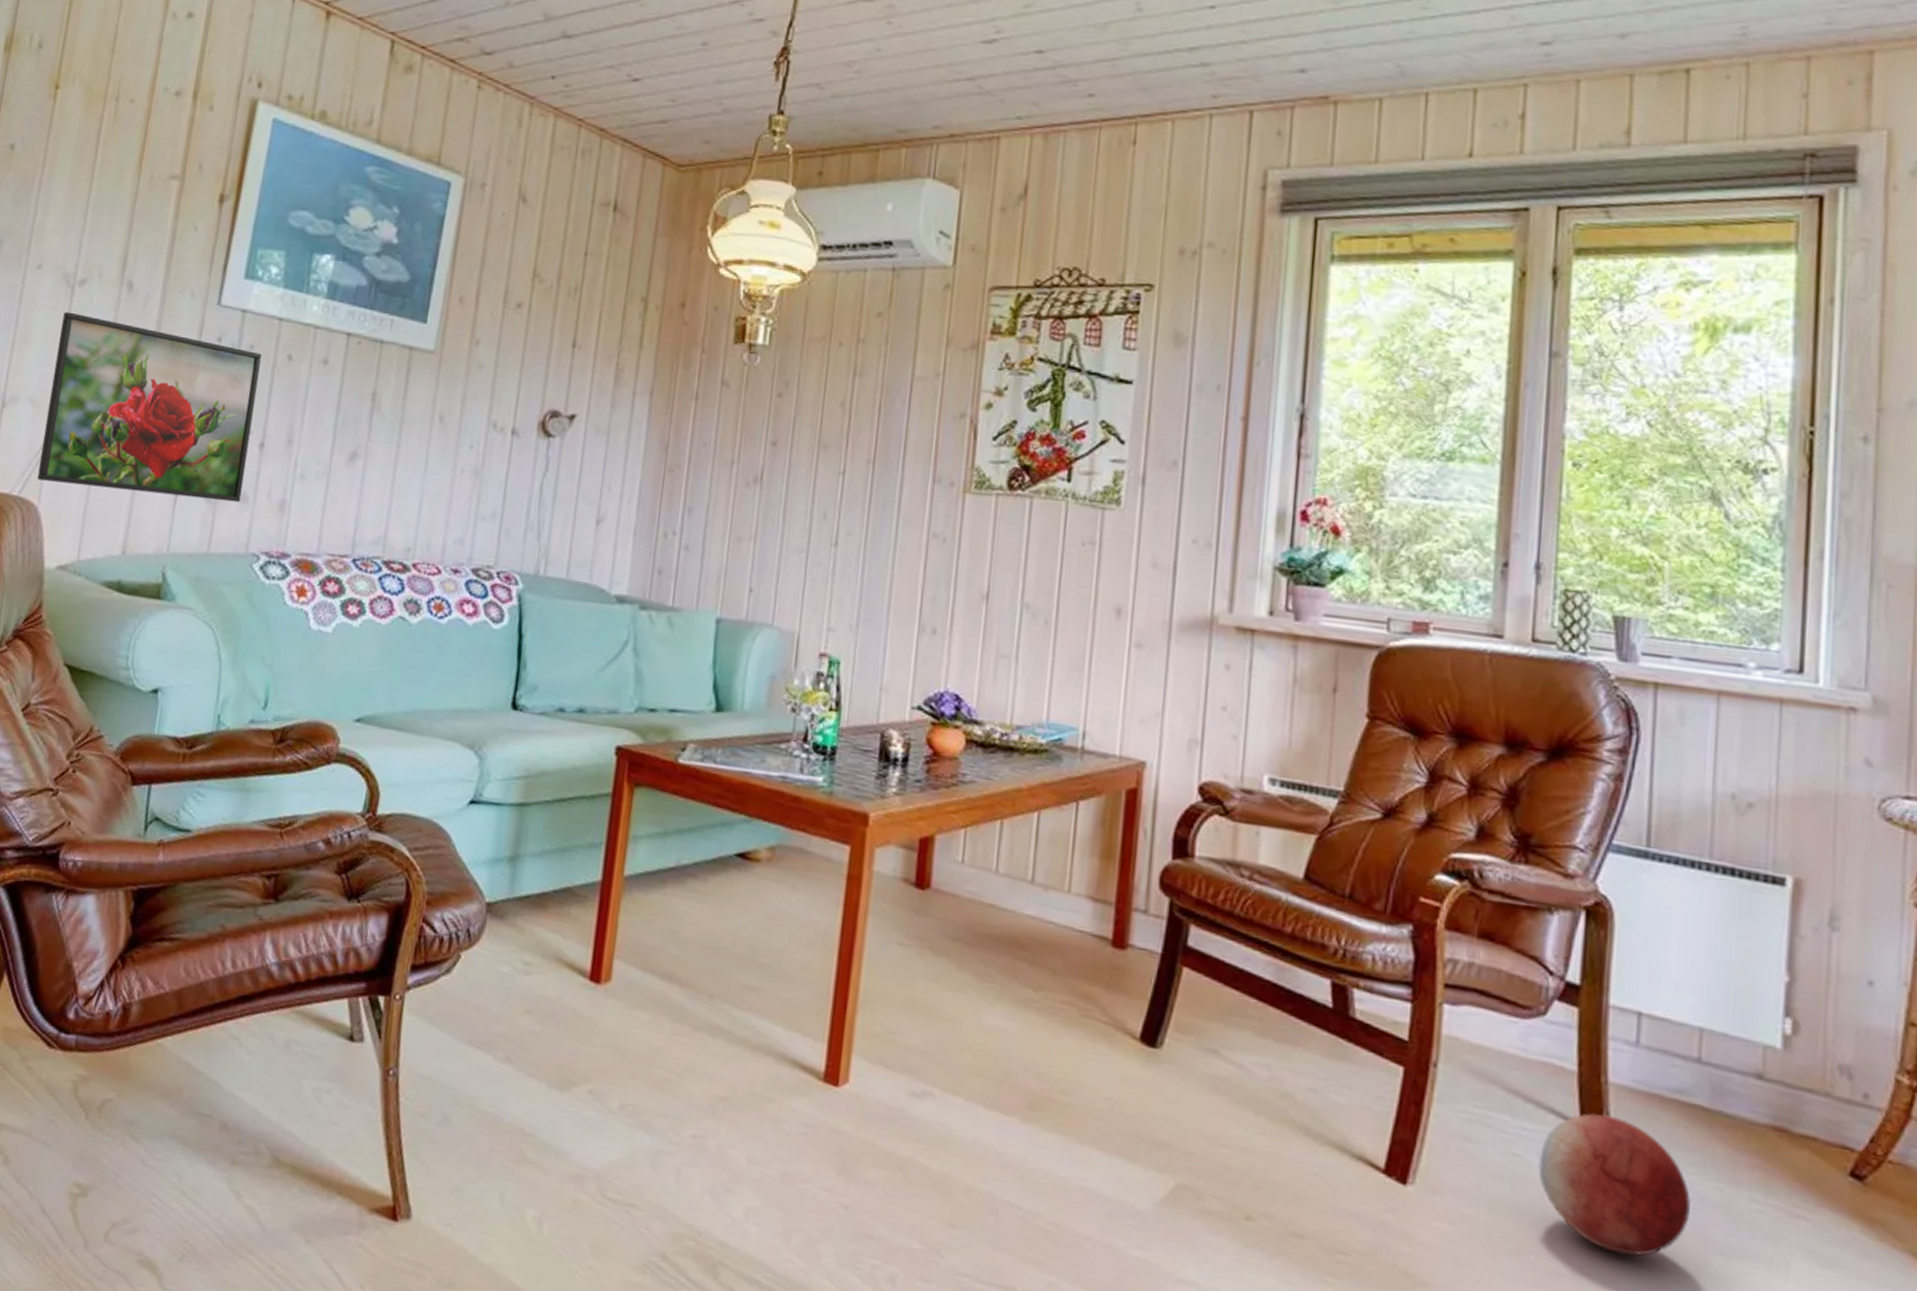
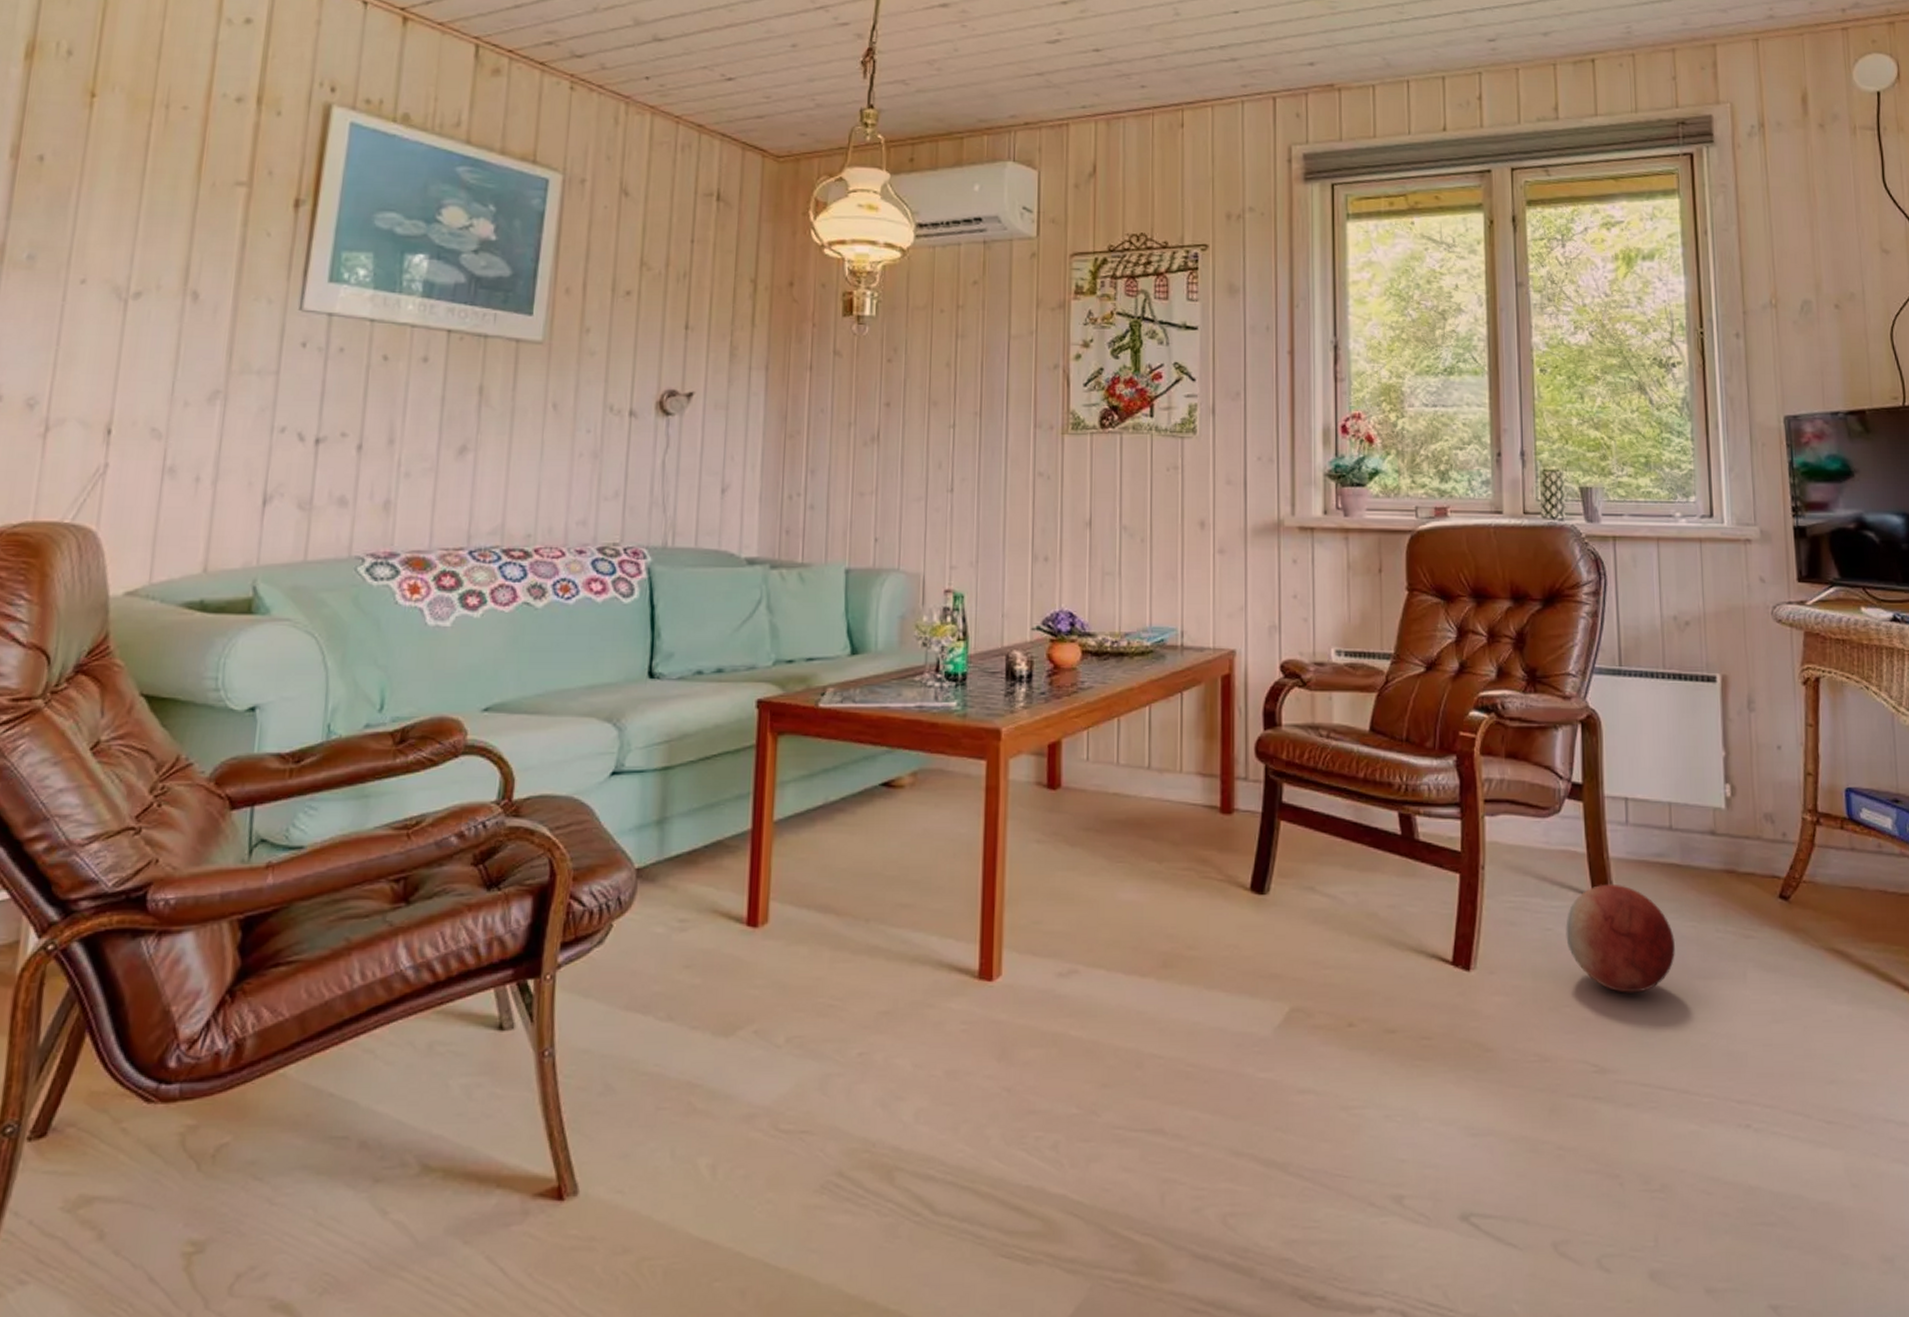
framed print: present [37,312,262,503] -> none [94,327,354,507]

